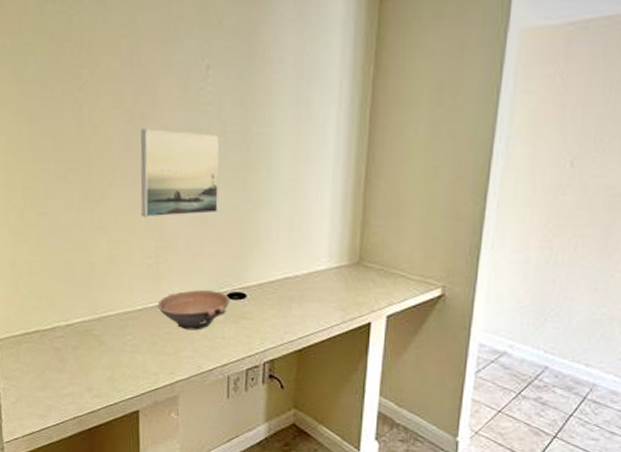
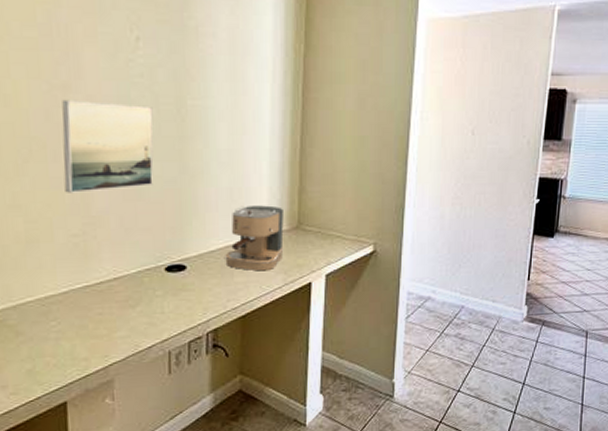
bowl: present [157,290,231,331] -> none [86,265,170,309]
coffee maker: none [284,237,344,307] -> present [225,205,284,272]

